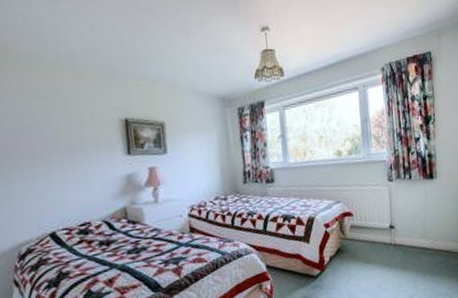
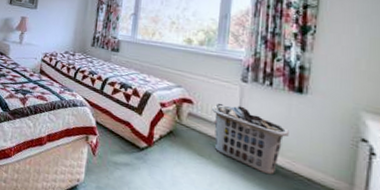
clothes hamper: none [369,204,429,260] -> present [212,103,289,175]

